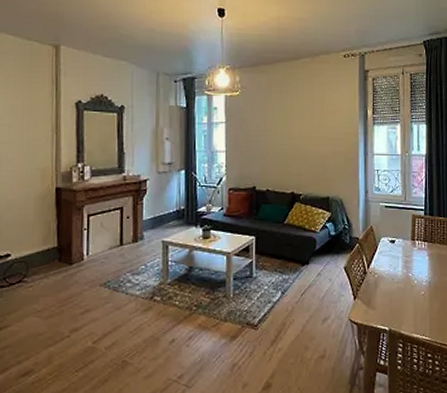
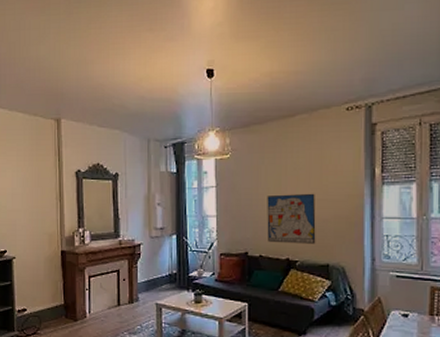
wall art: none [274,131,318,178] -> present [267,193,316,244]

